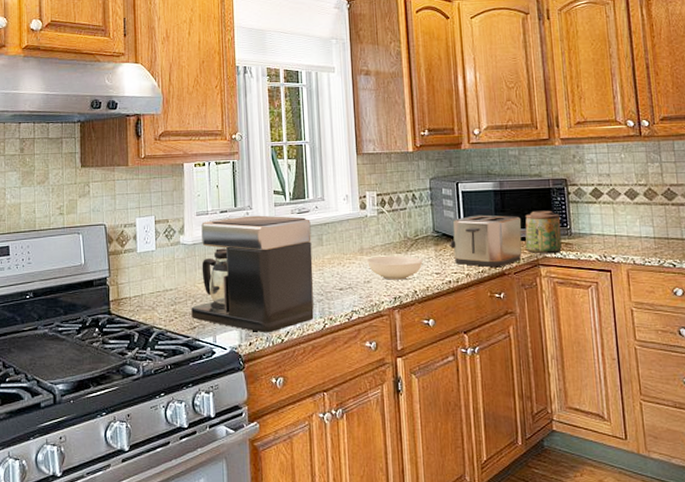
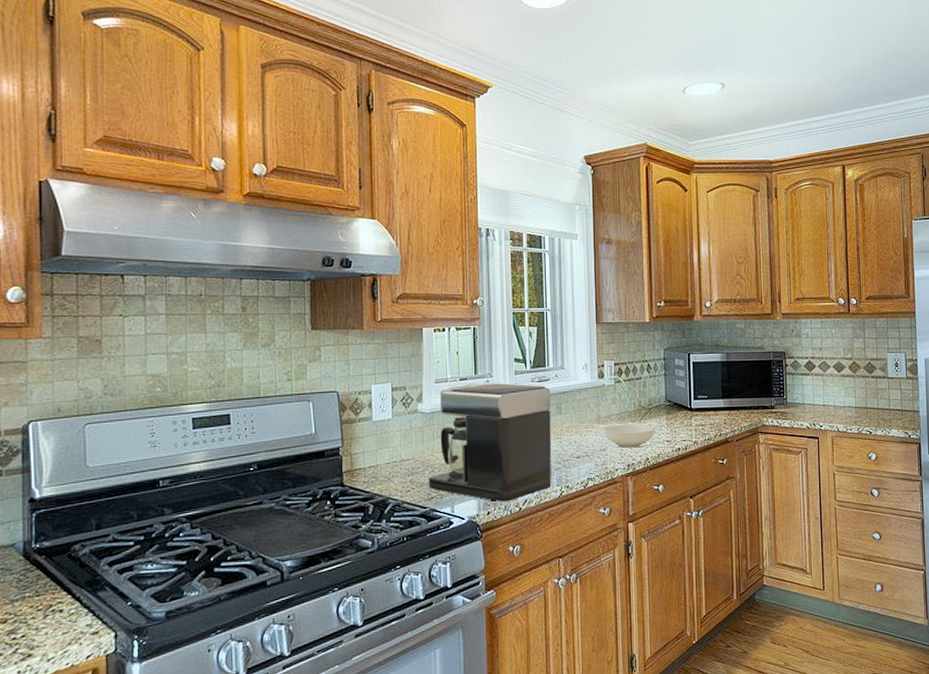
toaster: present [450,214,522,268] -> none [680,385,745,435]
canister: present [525,210,562,254] -> none [747,381,779,422]

